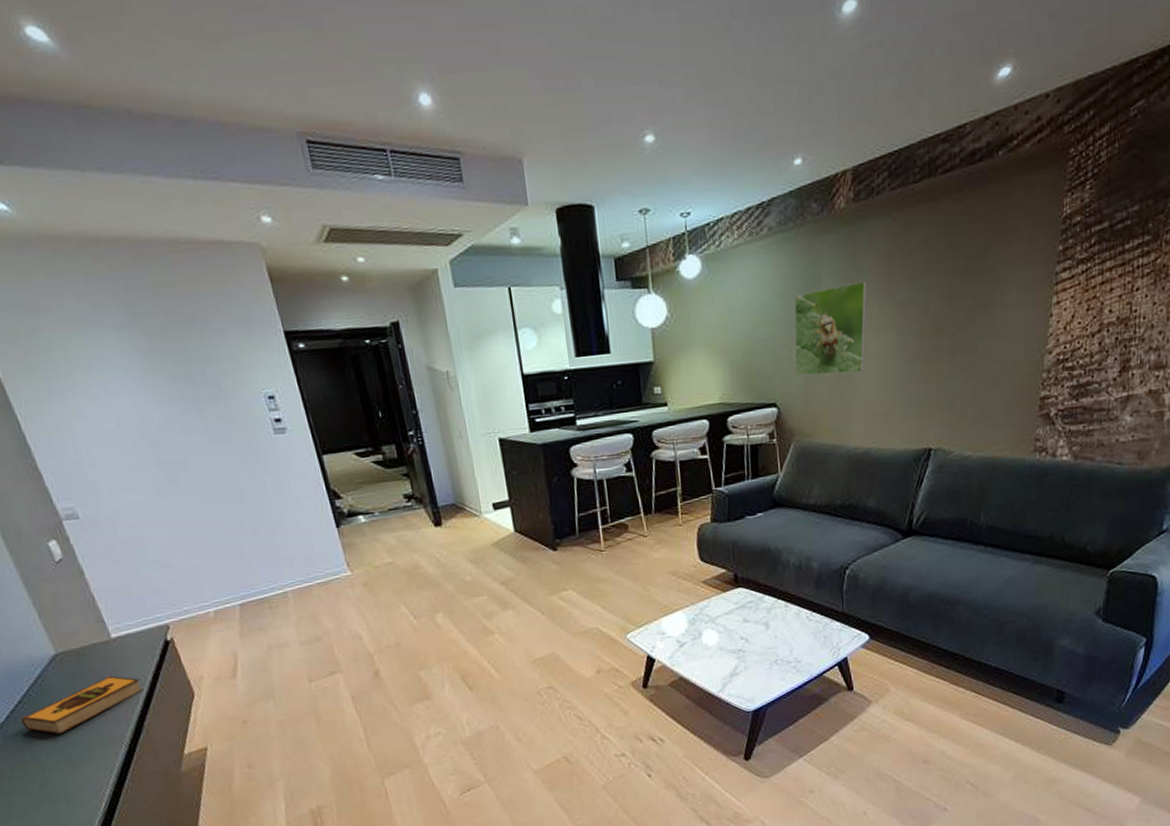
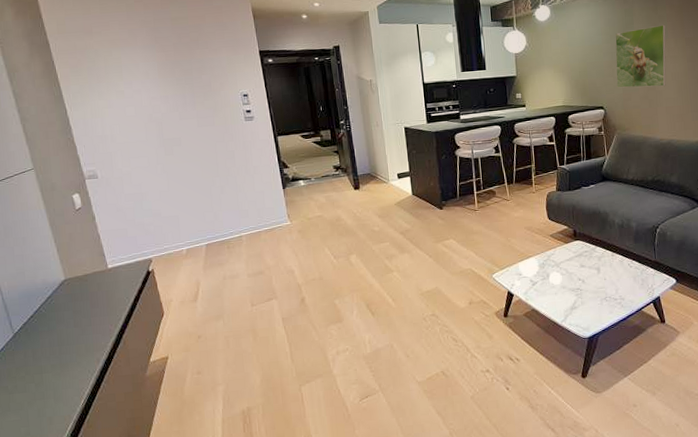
hardback book: present [20,675,144,735] -> none [30,297,127,344]

